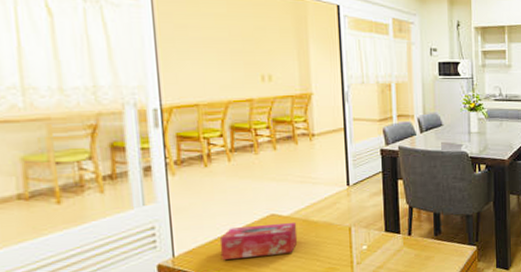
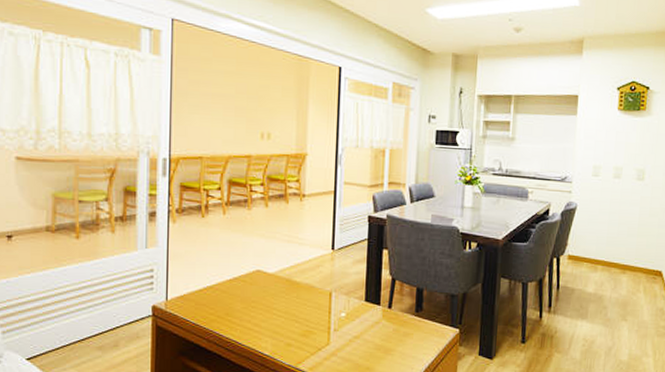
tissue box: present [219,221,298,260] -> none [207,279,280,311]

